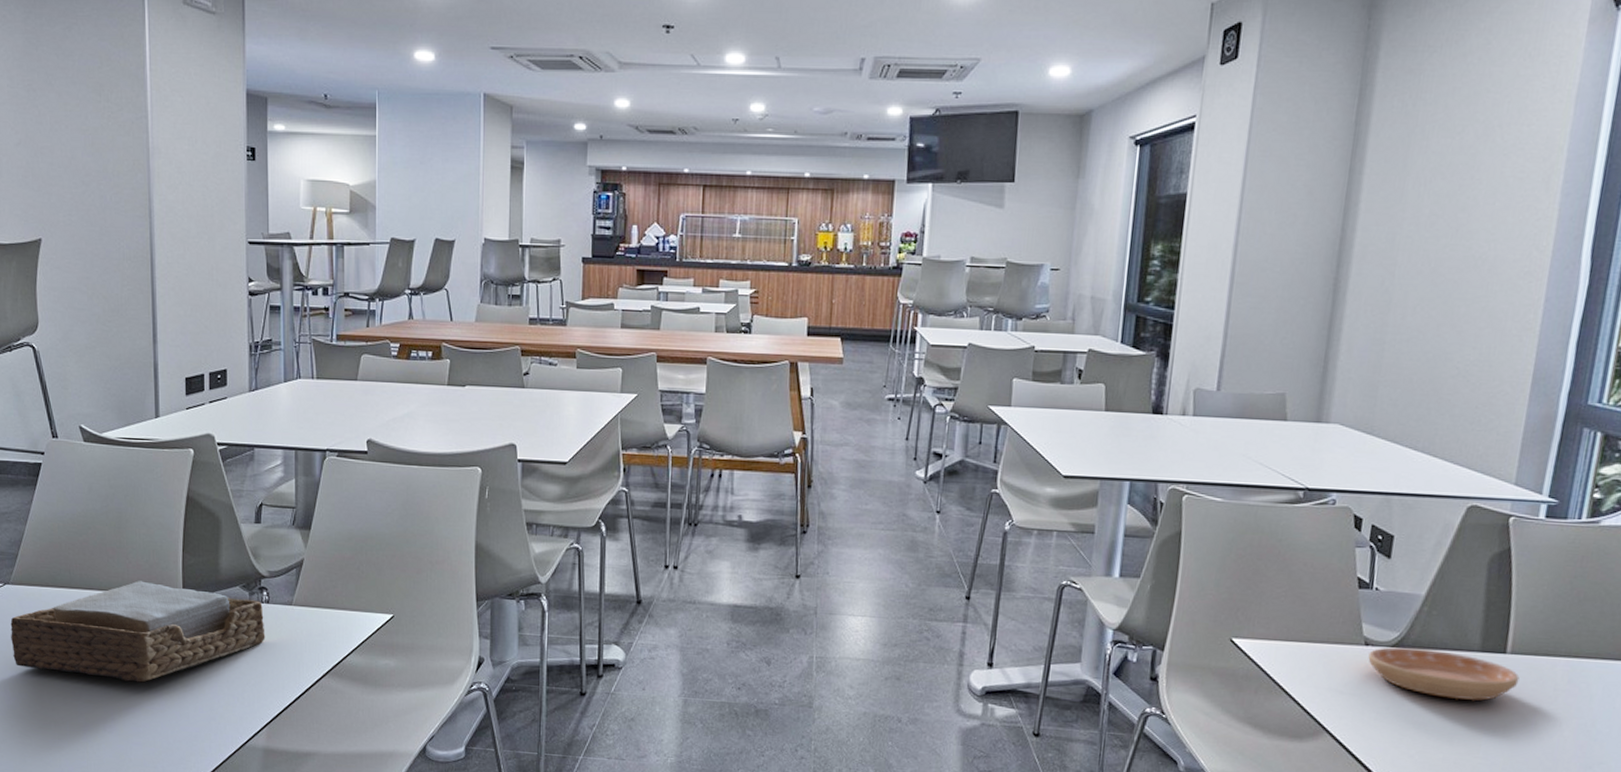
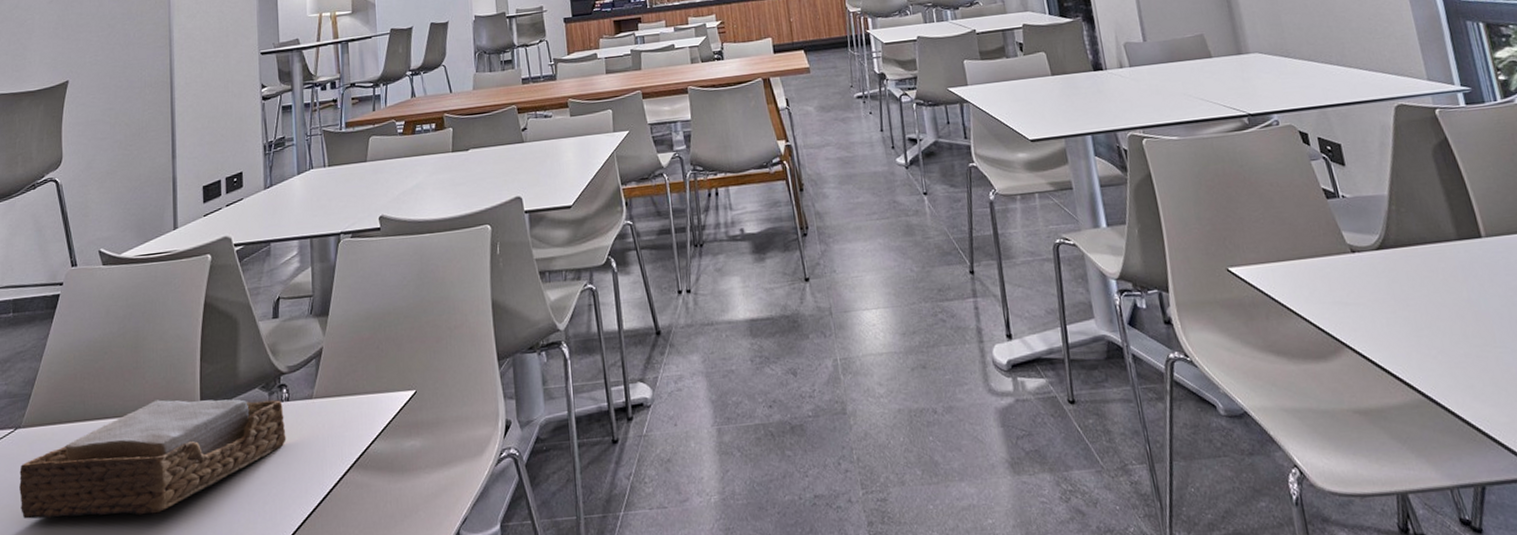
saucer: present [1368,647,1520,701] -> none [1358,245,1505,292]

